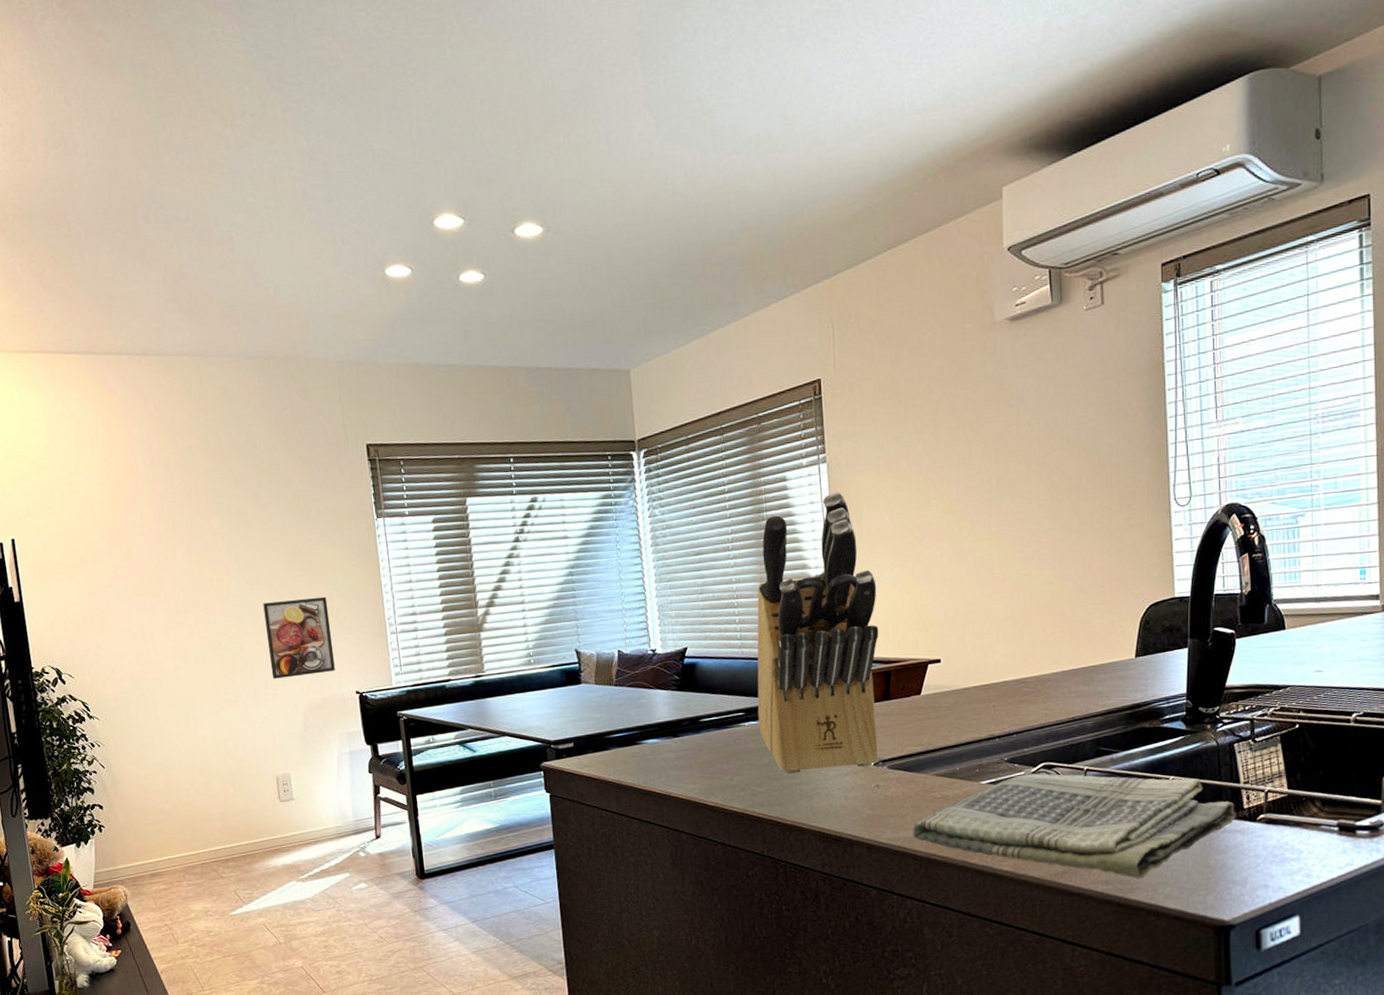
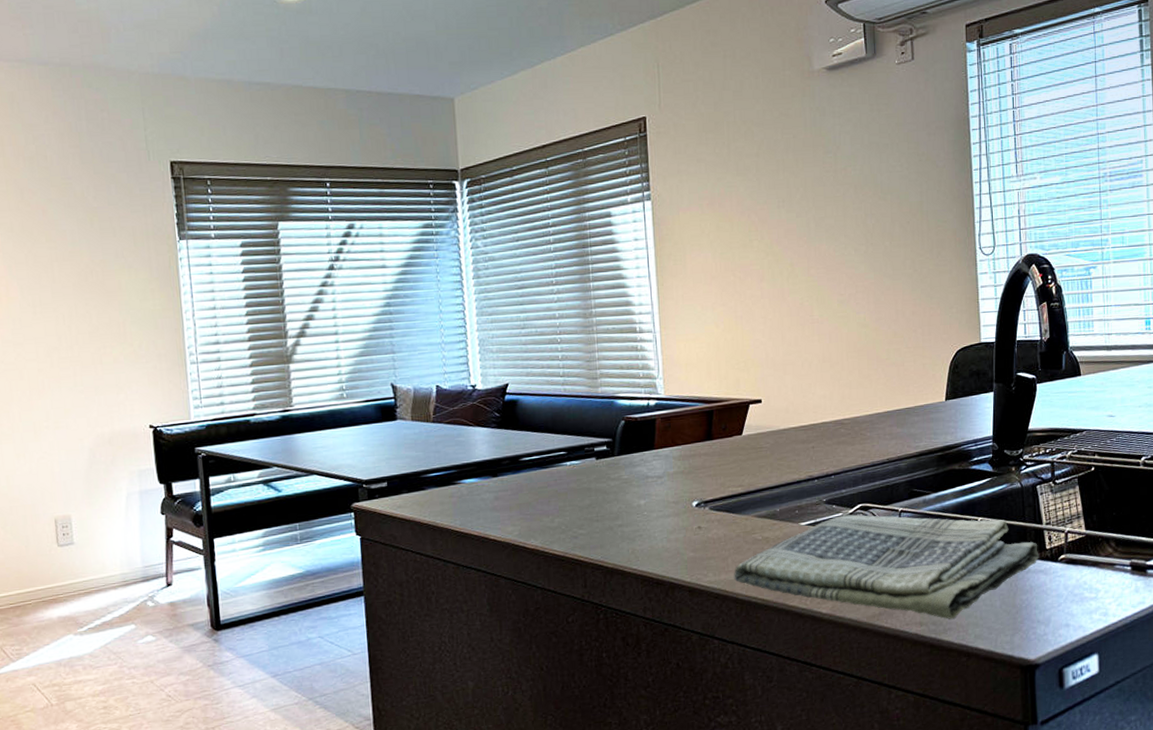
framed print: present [263,597,335,679] -> none [47,323,127,411]
knife block: present [757,492,879,774] -> none [579,230,702,516]

